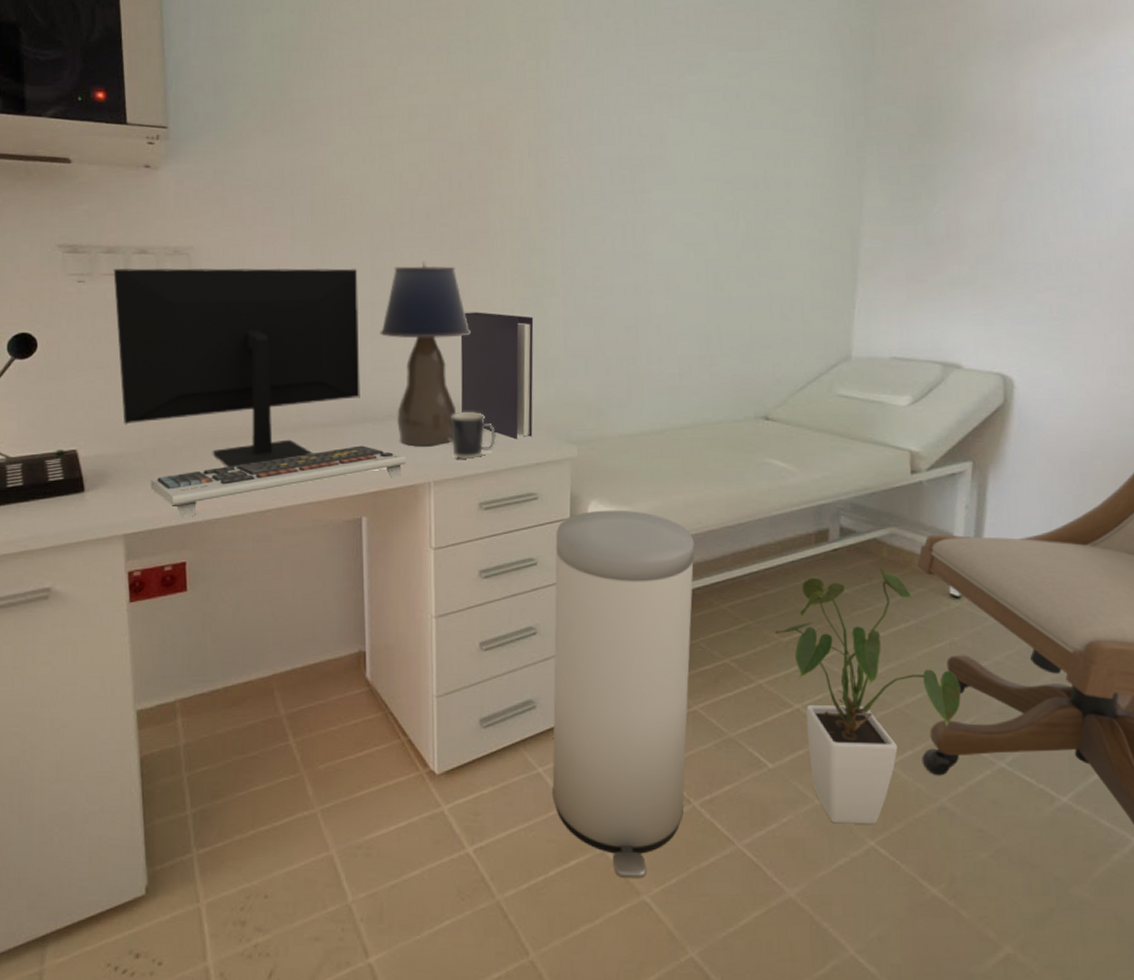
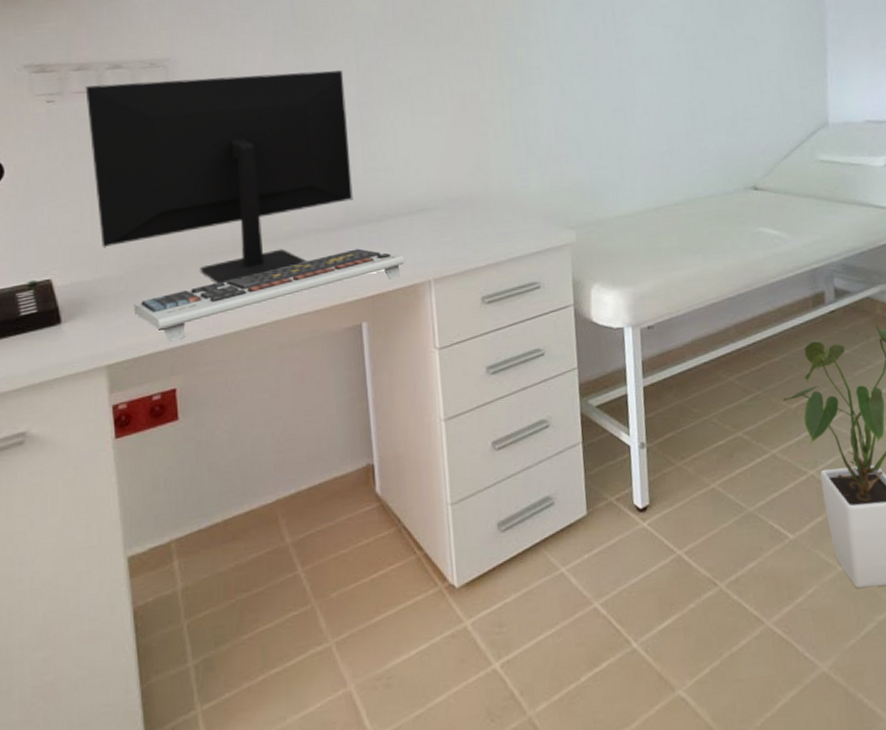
table lamp: present [380,261,472,447] -> none [369,58,462,246]
mug: present [450,411,497,460] -> none [446,205,495,255]
binder: present [460,312,534,440] -> none [451,104,531,230]
pedal bin: present [552,510,695,879] -> none [560,291,711,675]

